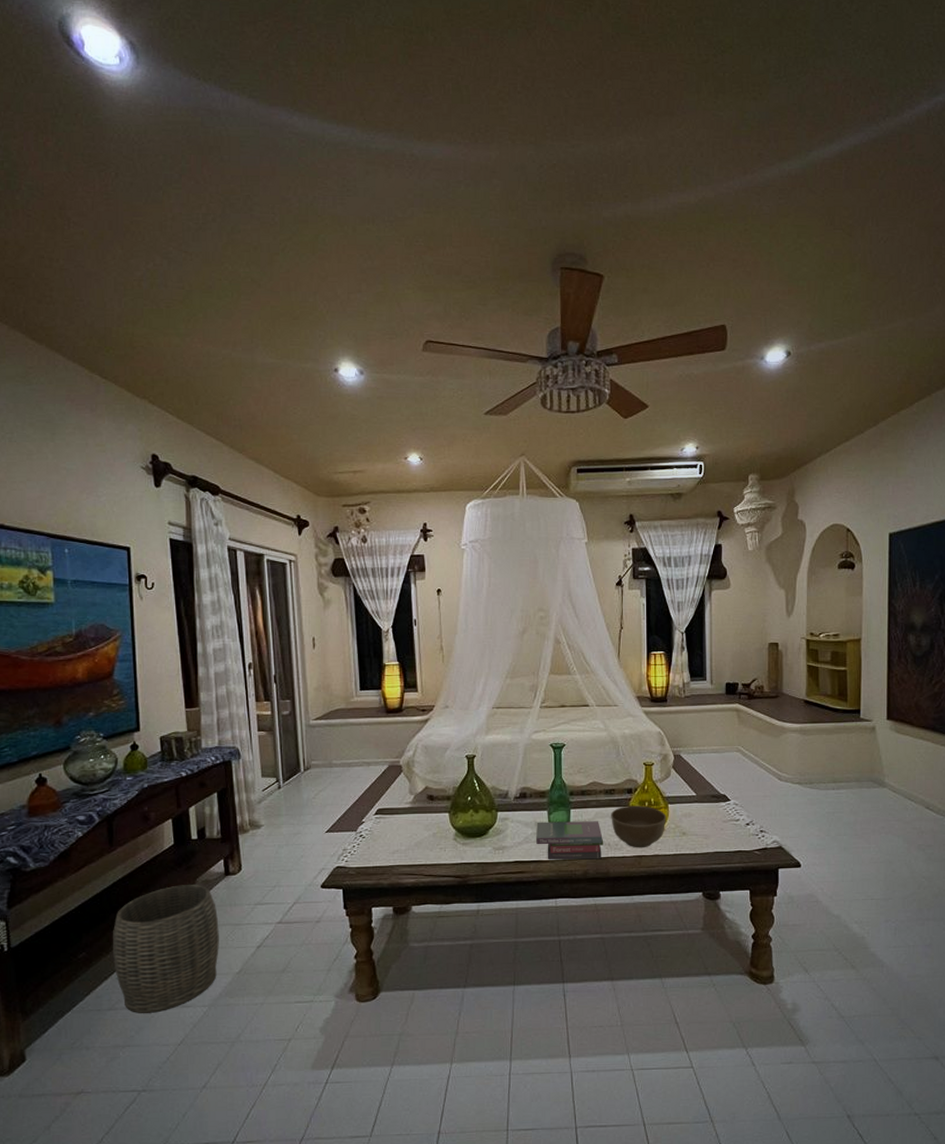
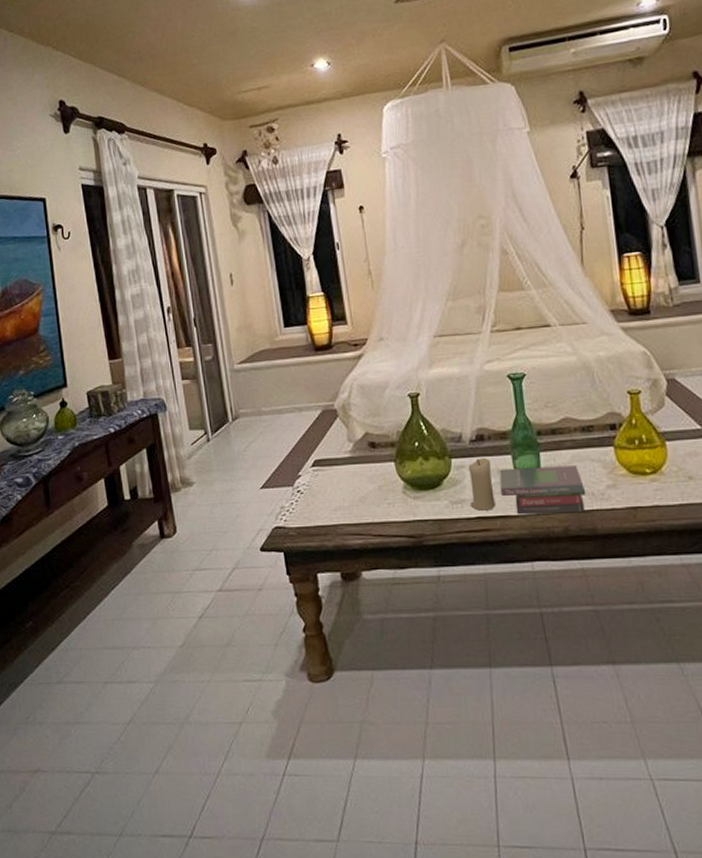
woven basket: present [113,885,219,1013] -> none [56,549,161,688]
candle: none [509,813,531,856] -> present [469,458,496,511]
bowl: present [611,805,666,848] -> none [591,444,665,498]

